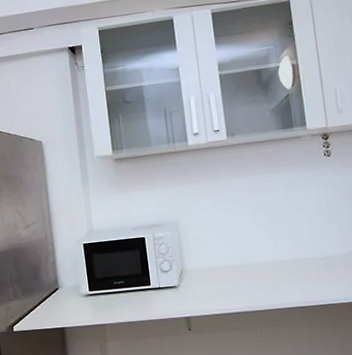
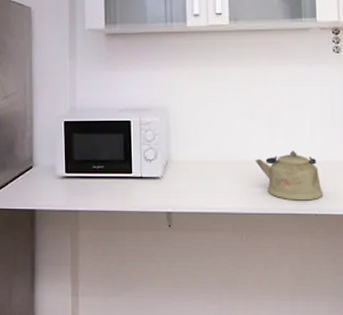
kettle: none [262,249,327,295] -> present [255,150,324,201]

